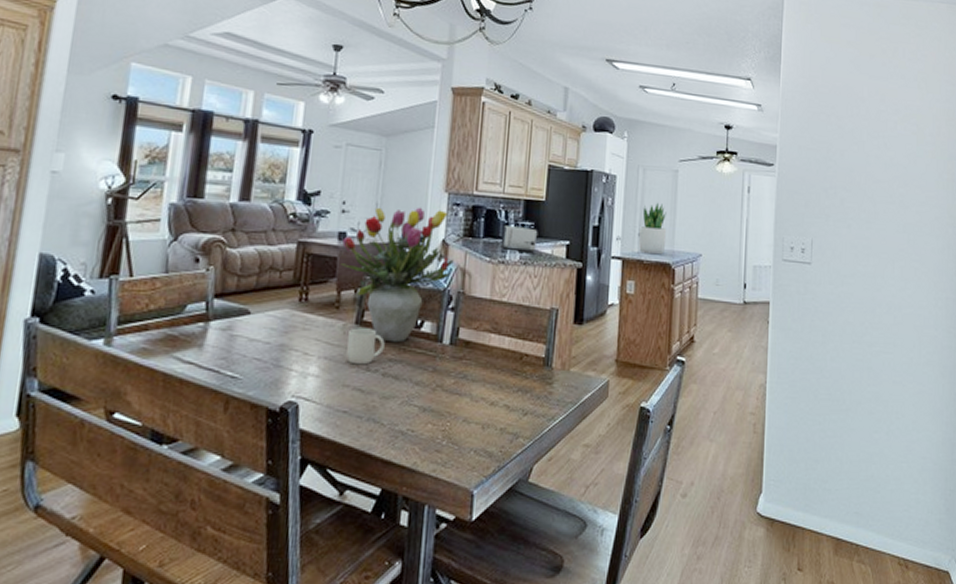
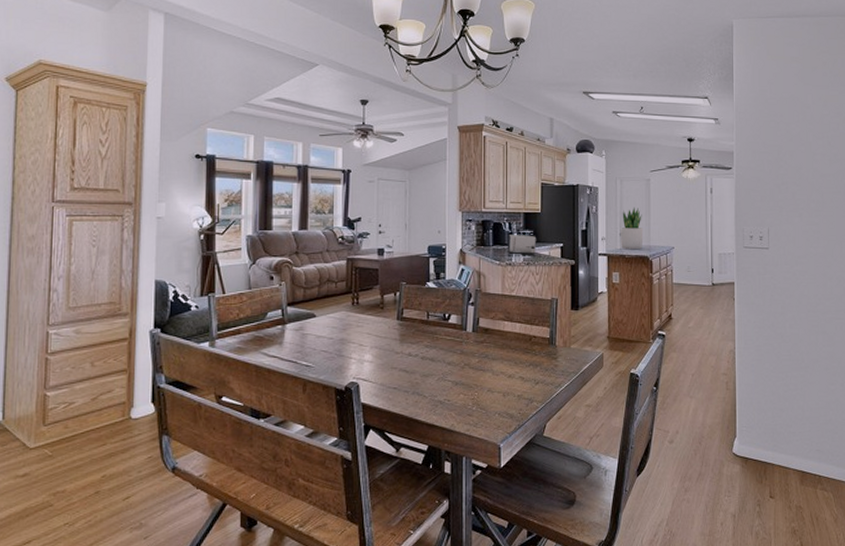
flower arrangement: present [340,207,454,343] -> none [381,224,470,333]
mug: present [346,328,385,365] -> none [392,323,421,352]

